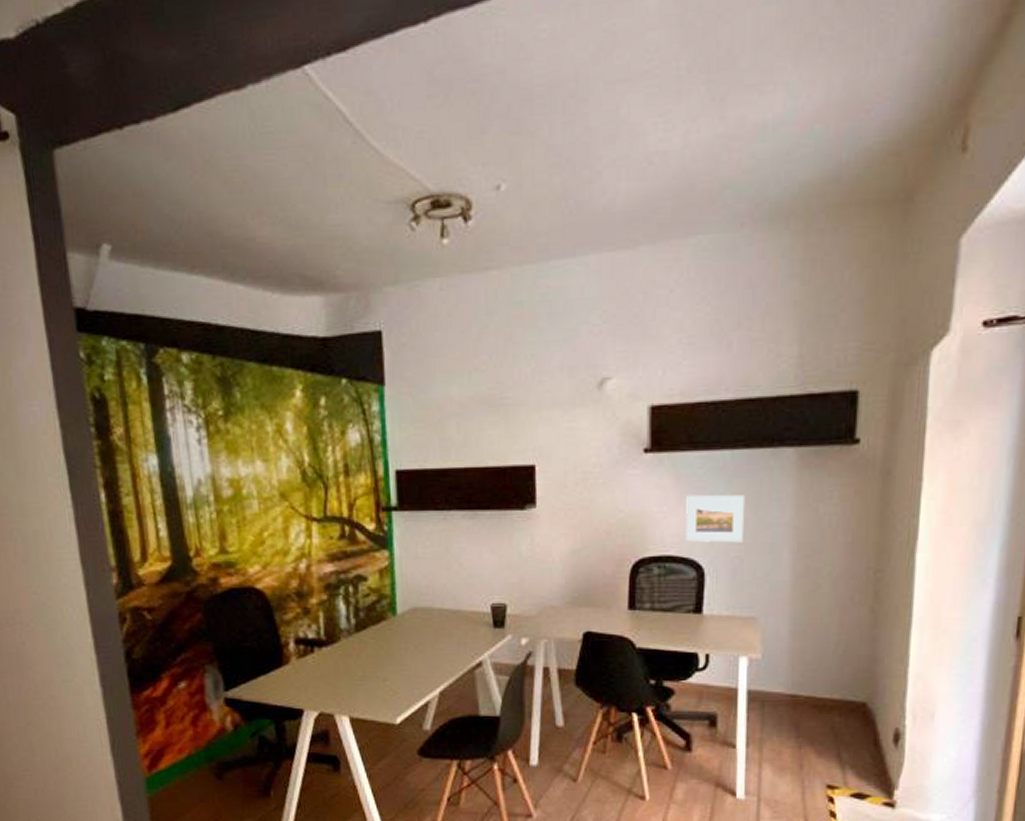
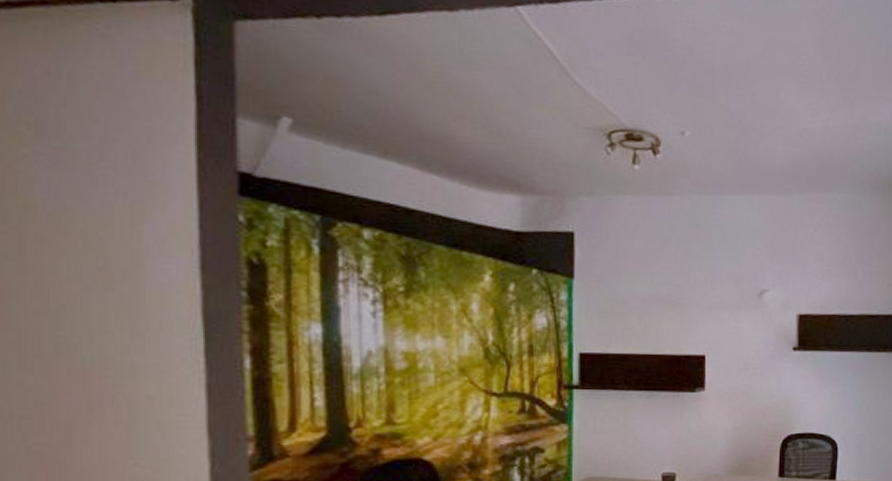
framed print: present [686,494,746,543] -> none [824,385,868,424]

